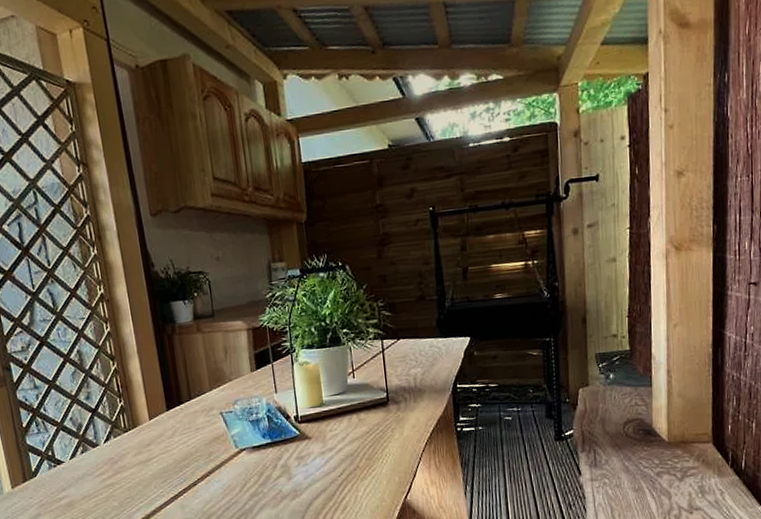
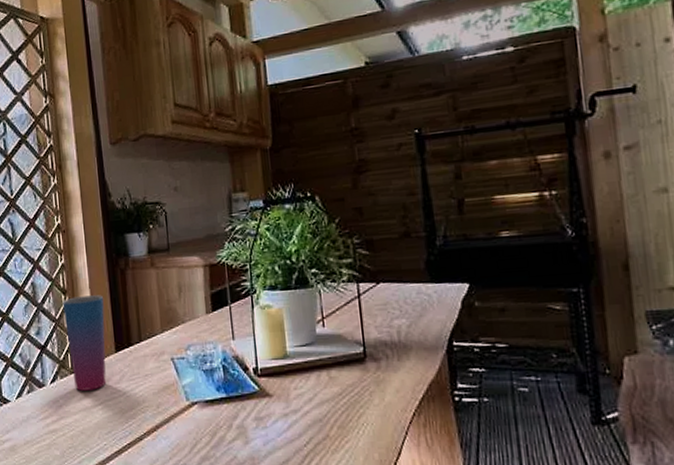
cup: none [111,359,160,448] -> present [62,295,107,391]

